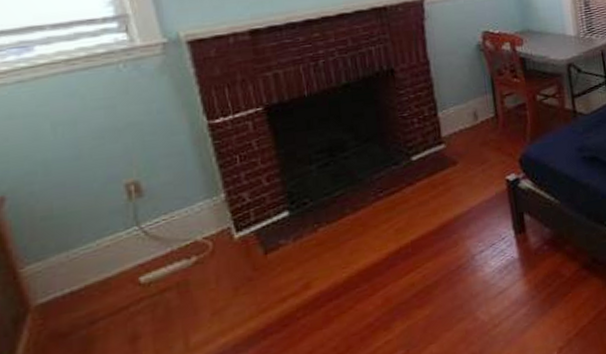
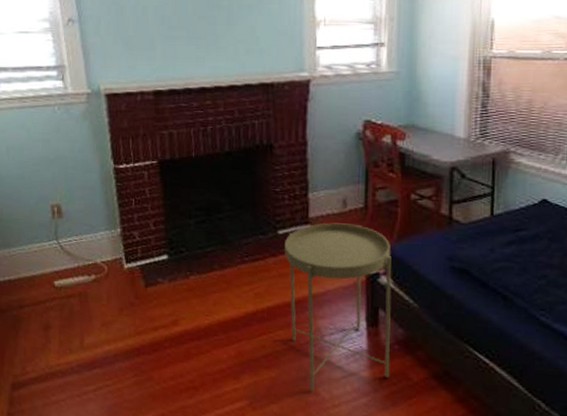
side table: none [420,135,544,318] -> present [284,222,392,391]

